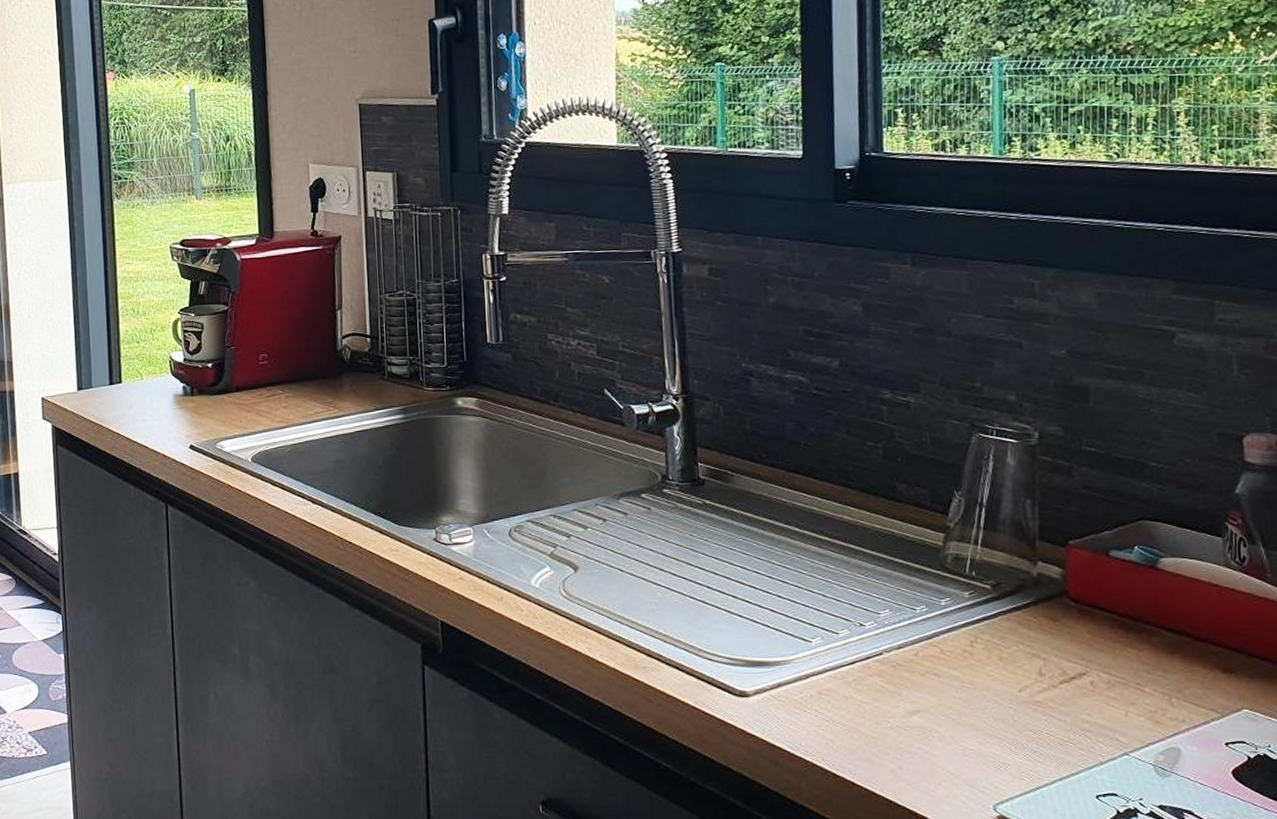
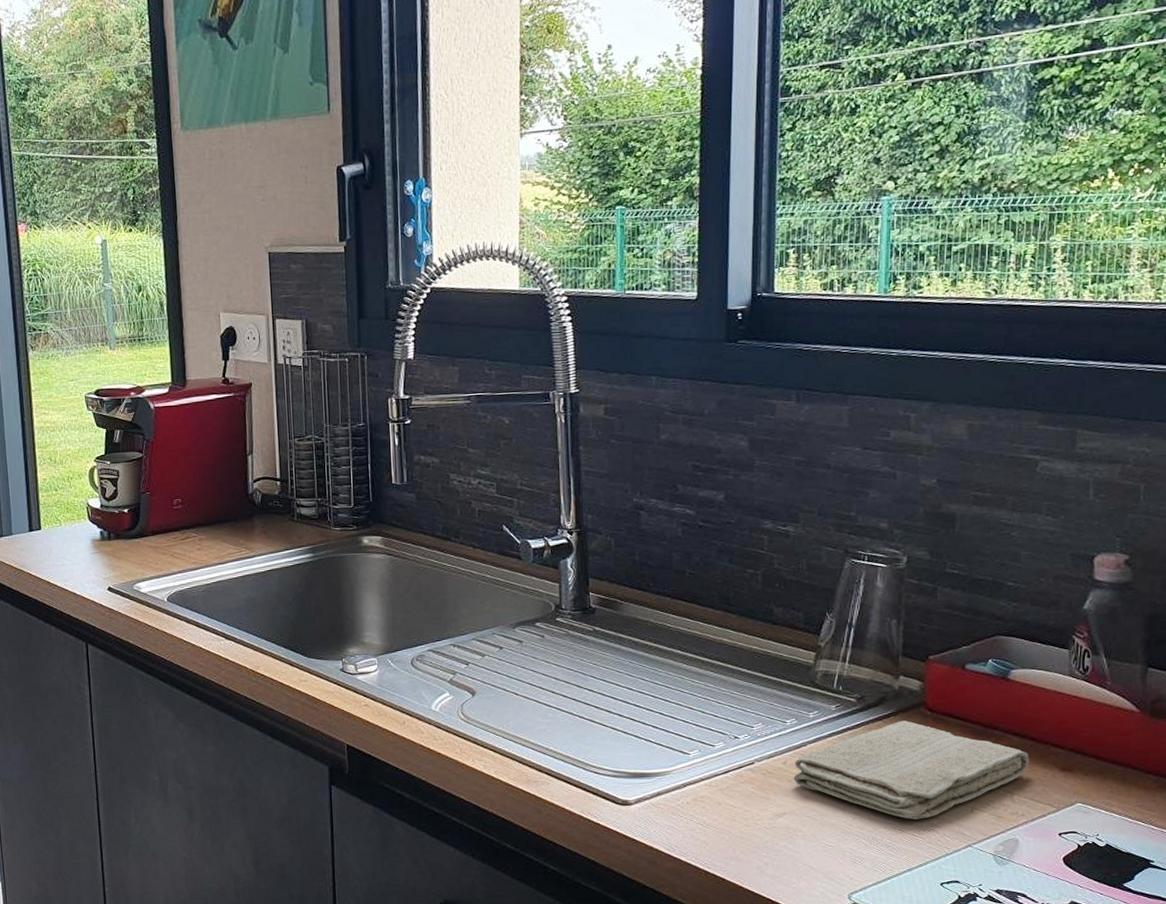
washcloth: none [926,611,1187,723] -> present [793,720,1029,821]

